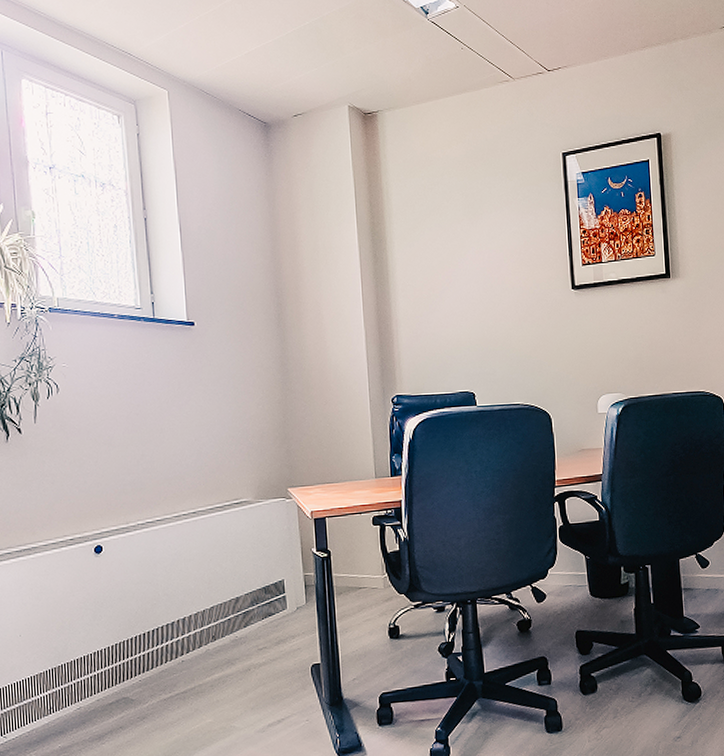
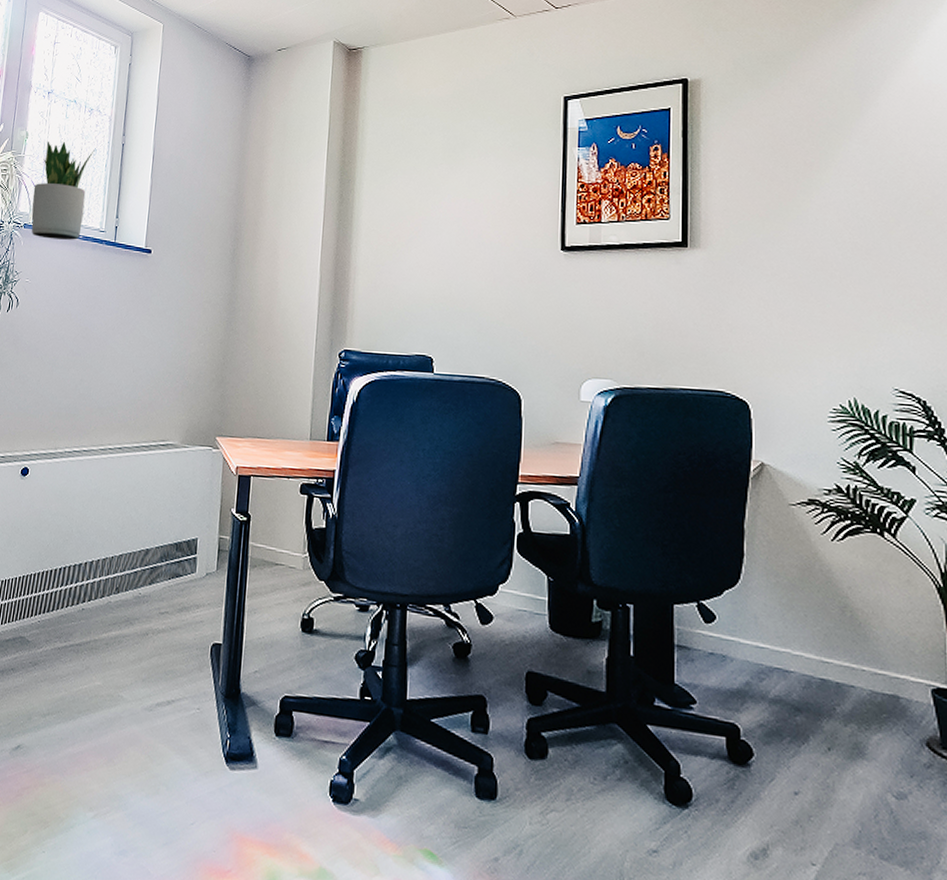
planter: none [52,220,115,321] -> present [31,142,95,240]

